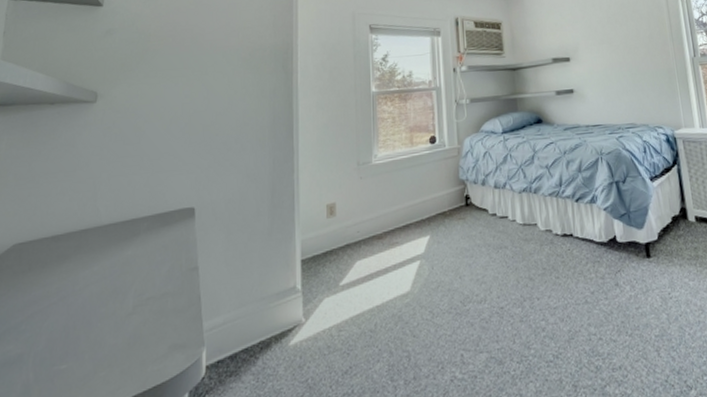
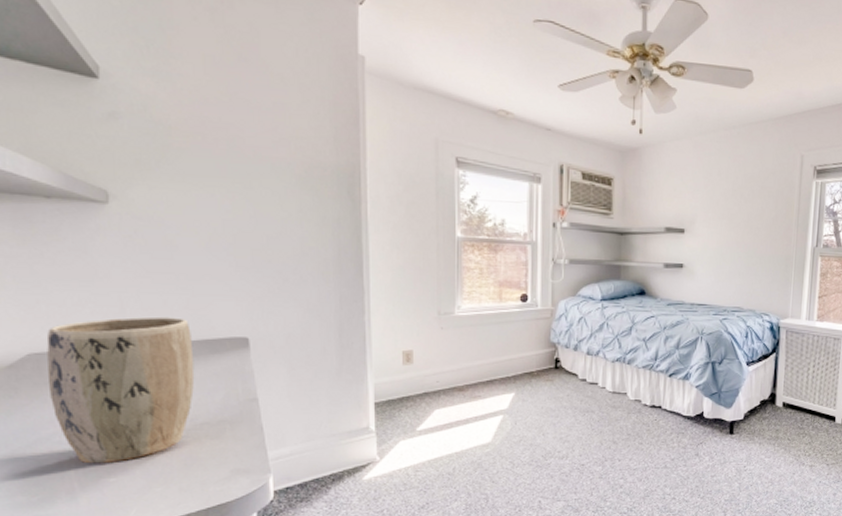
plant pot: none [24,195,148,352] -> present [46,316,195,464]

